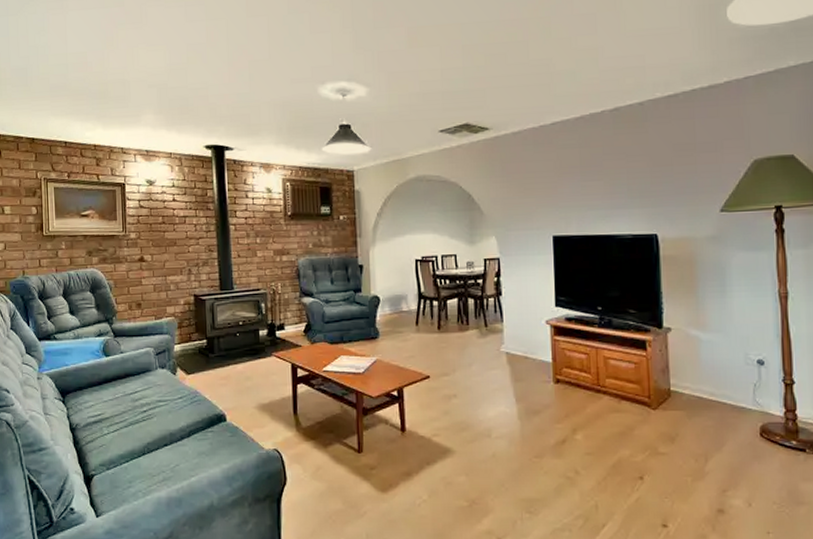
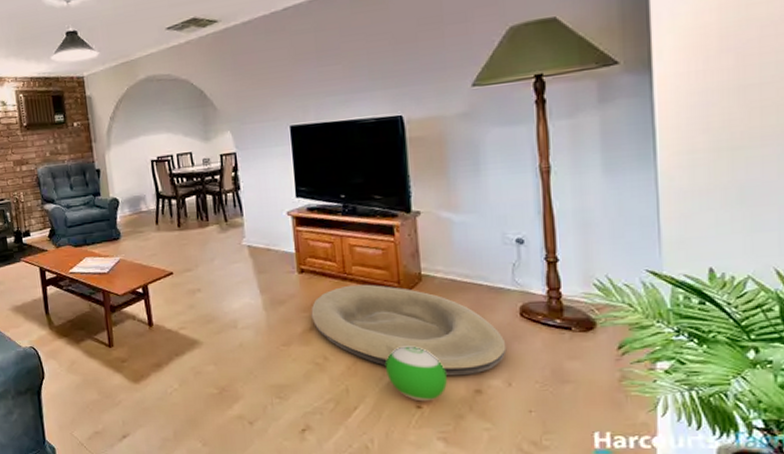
dog bed: none [564,397,747,493] -> present [311,284,507,375]
toy ball: none [635,462,692,520] -> present [386,346,447,402]

